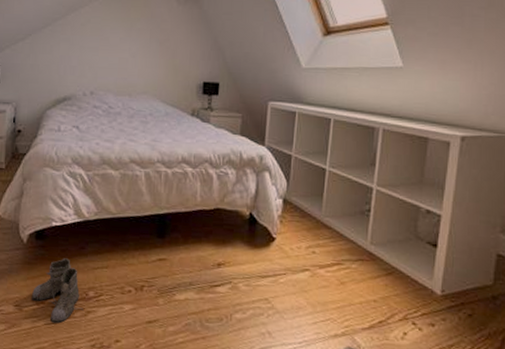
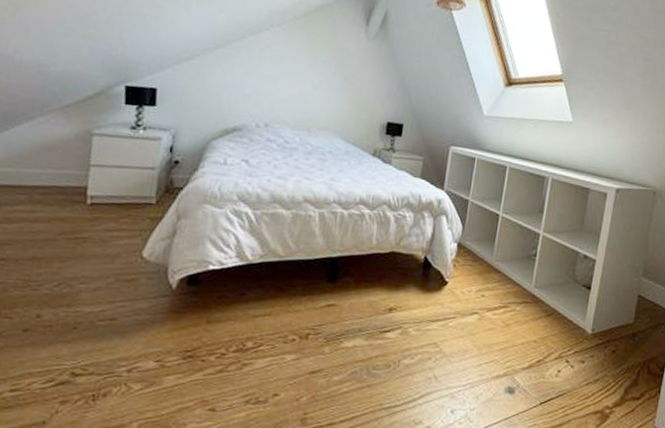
boots: present [31,258,84,324] -> none [176,305,239,379]

